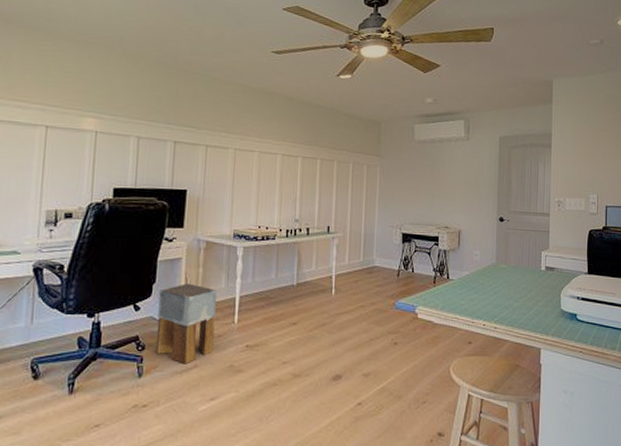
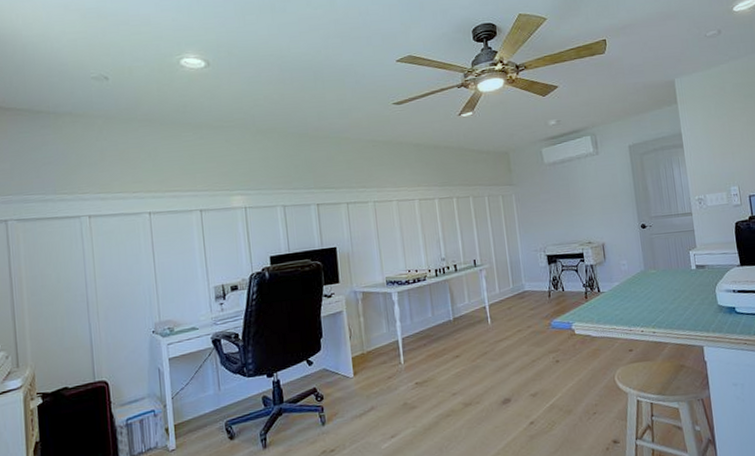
stool: present [155,283,217,365] -> none [328,333,387,408]

